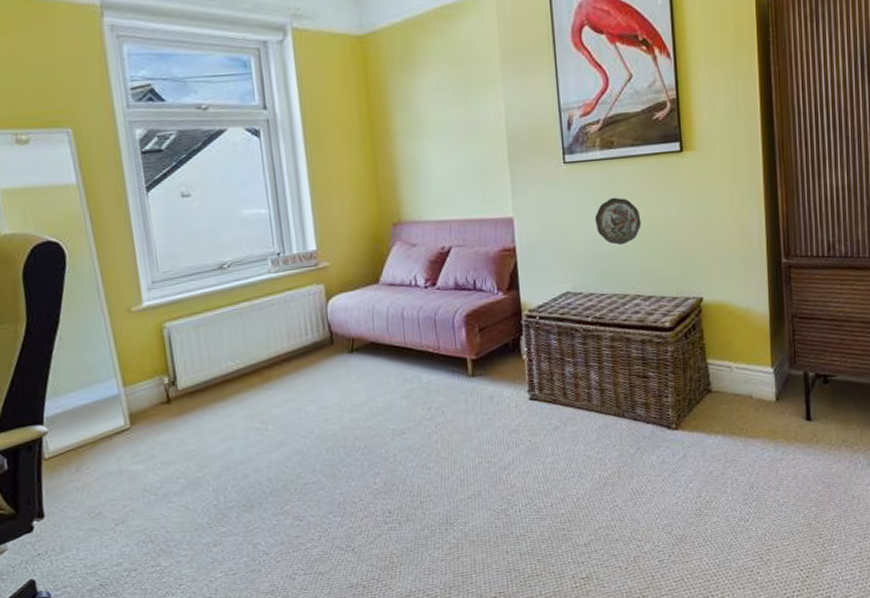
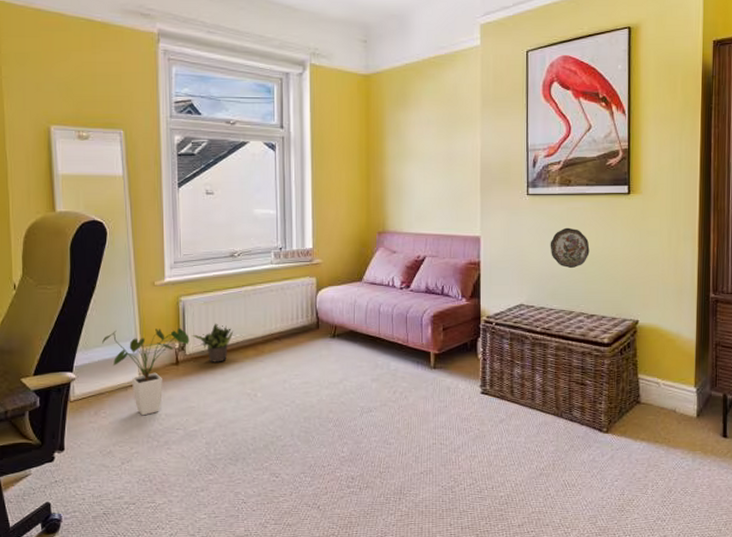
house plant: none [75,360,181,467] -> present [102,328,190,416]
potted plant: none [183,350,233,396] -> present [192,323,234,362]

